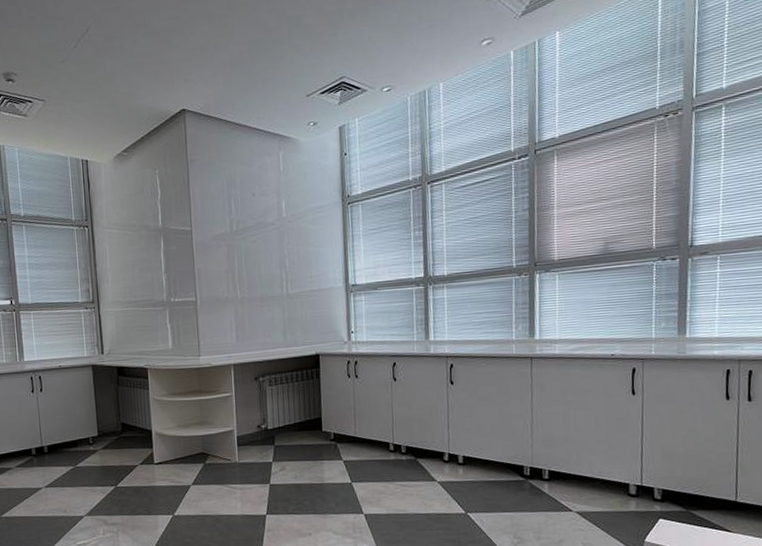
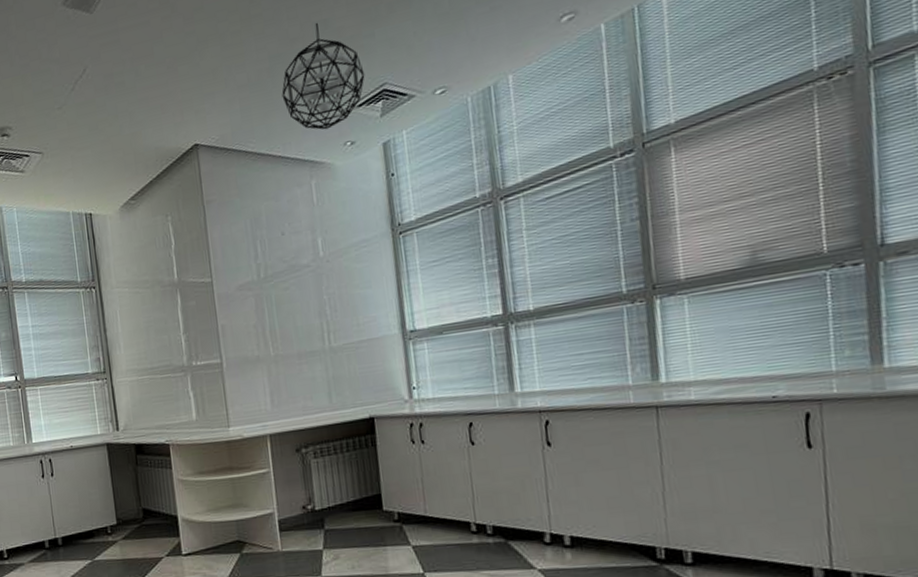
pendant light: none [259,17,328,110] -> present [282,22,365,130]

